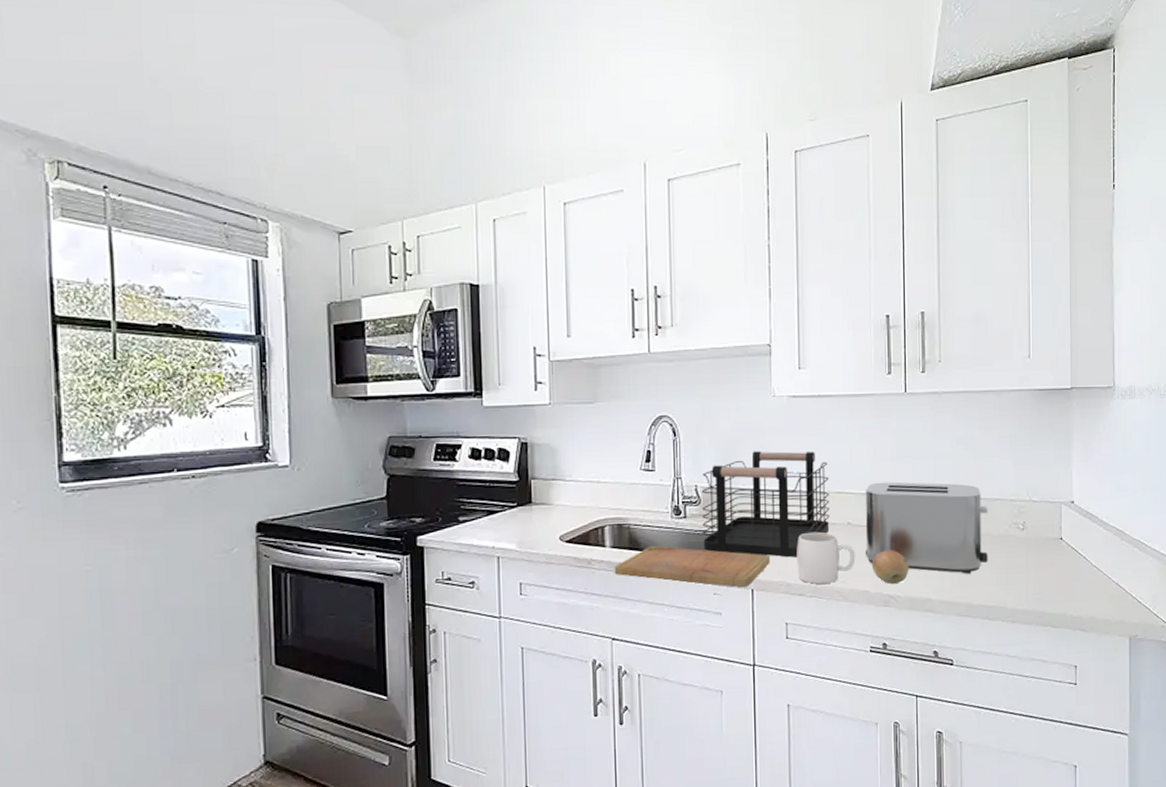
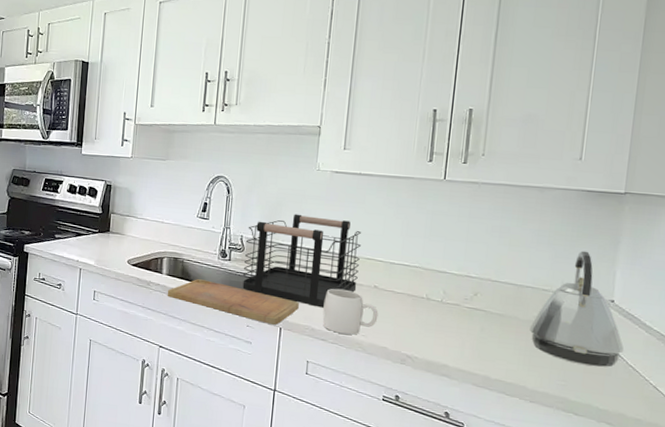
toaster: present [865,481,989,575] -> none [388,255,518,351]
fruit: present [871,550,909,585] -> none [392,315,430,347]
kettle: none [1003,453,1088,574] -> present [529,251,624,368]

